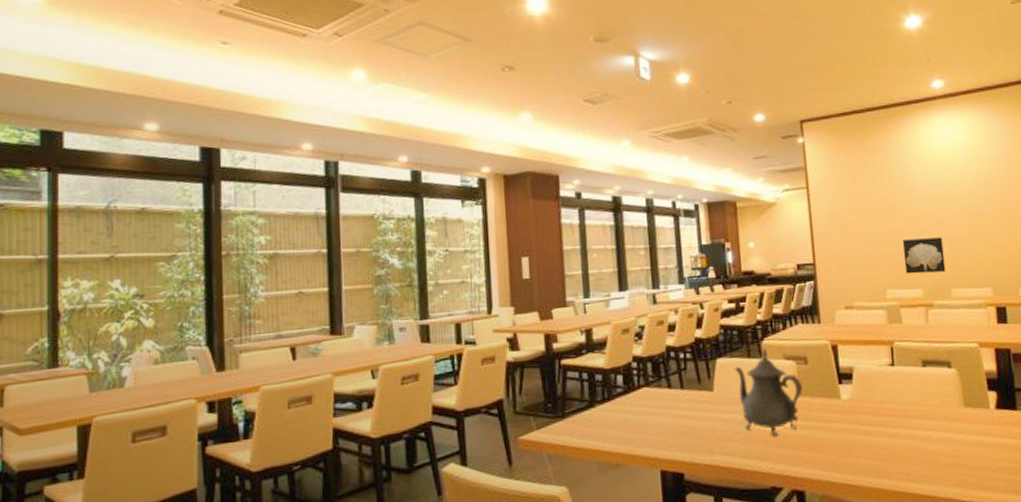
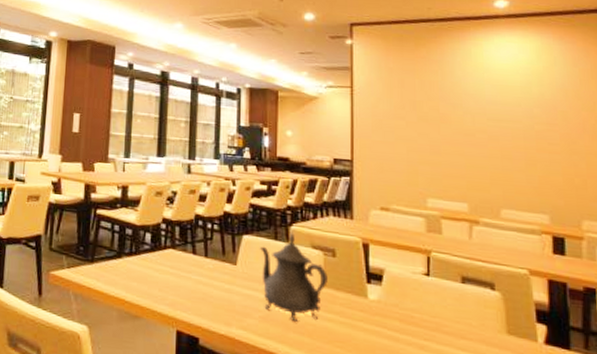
wall art: present [902,237,946,274] -> none [449,151,496,191]

